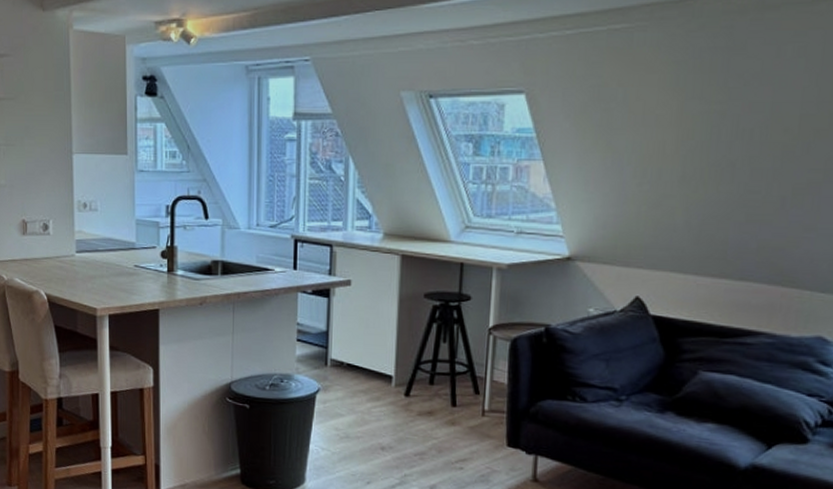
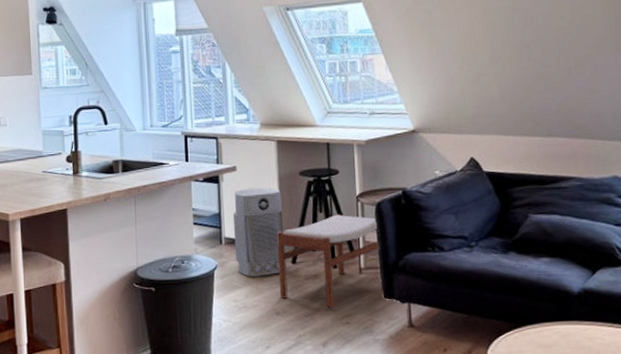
air purifier: none [340,306,400,406] -> present [232,187,287,277]
ottoman: none [388,346,512,450] -> present [276,214,381,308]

